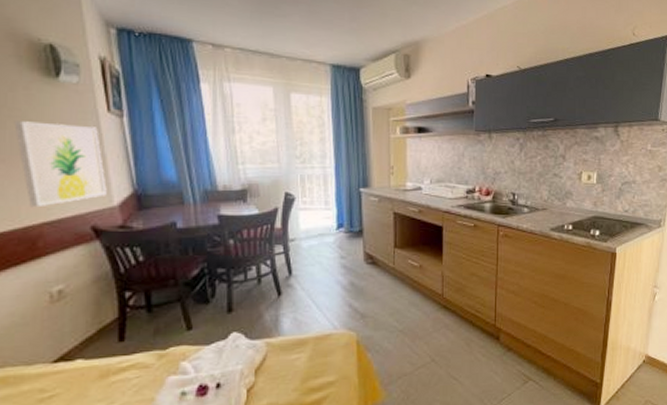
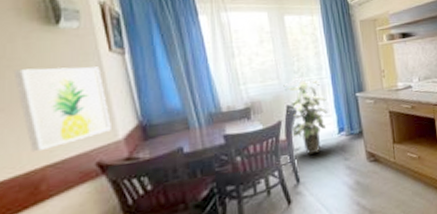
indoor plant: none [283,161,327,248] -> present [283,76,327,155]

